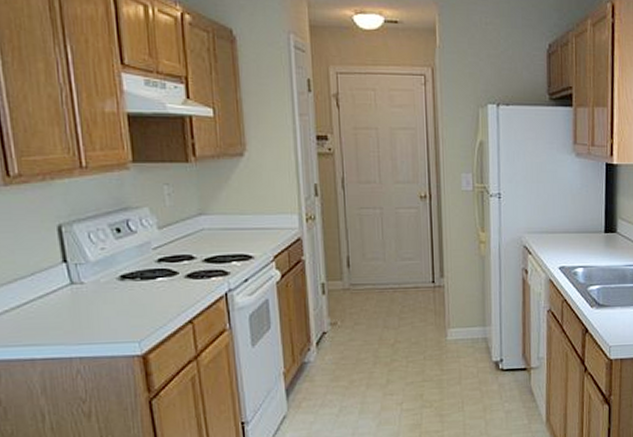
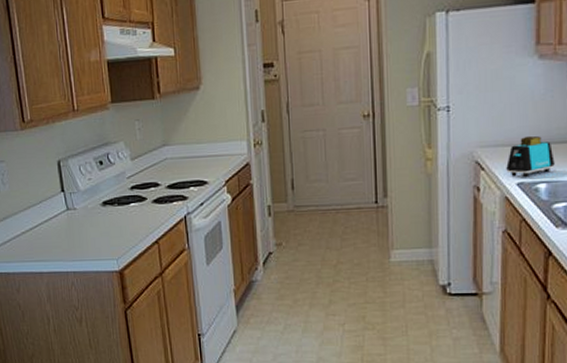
toaster: none [550,225,590,262] -> present [506,135,555,177]

